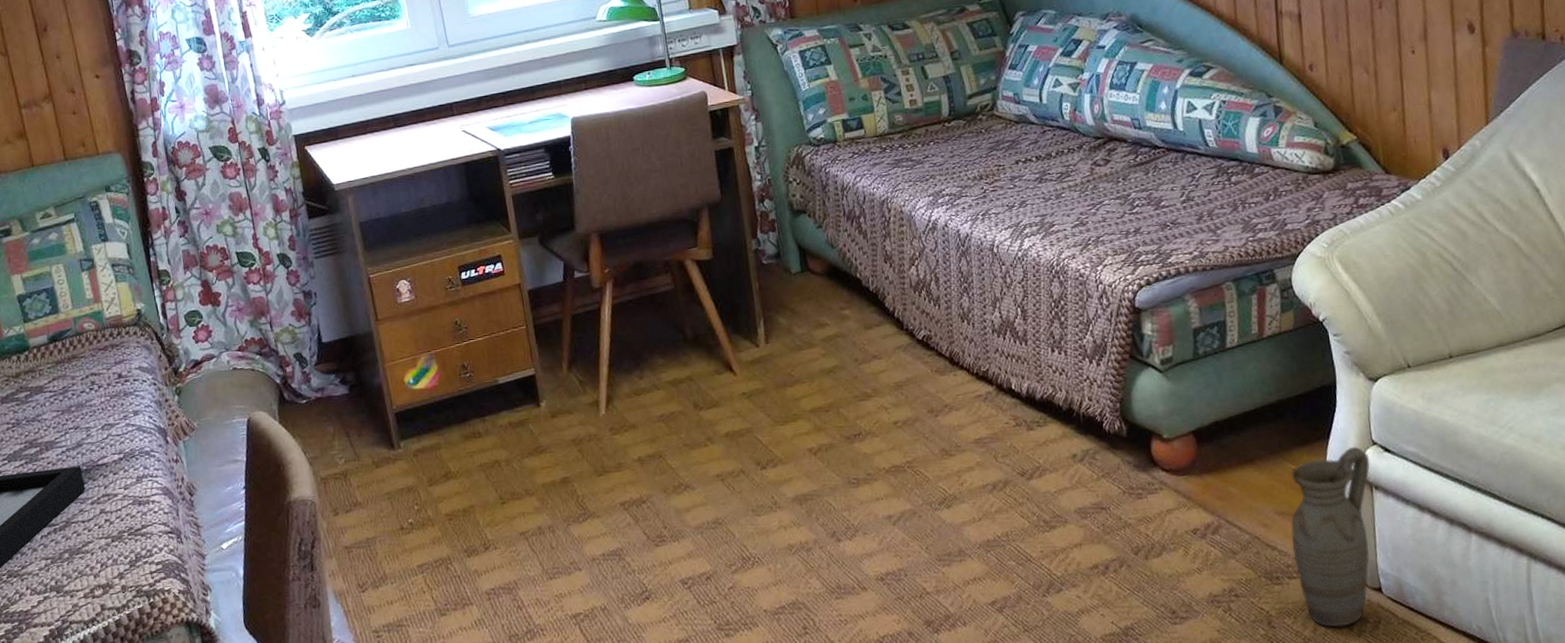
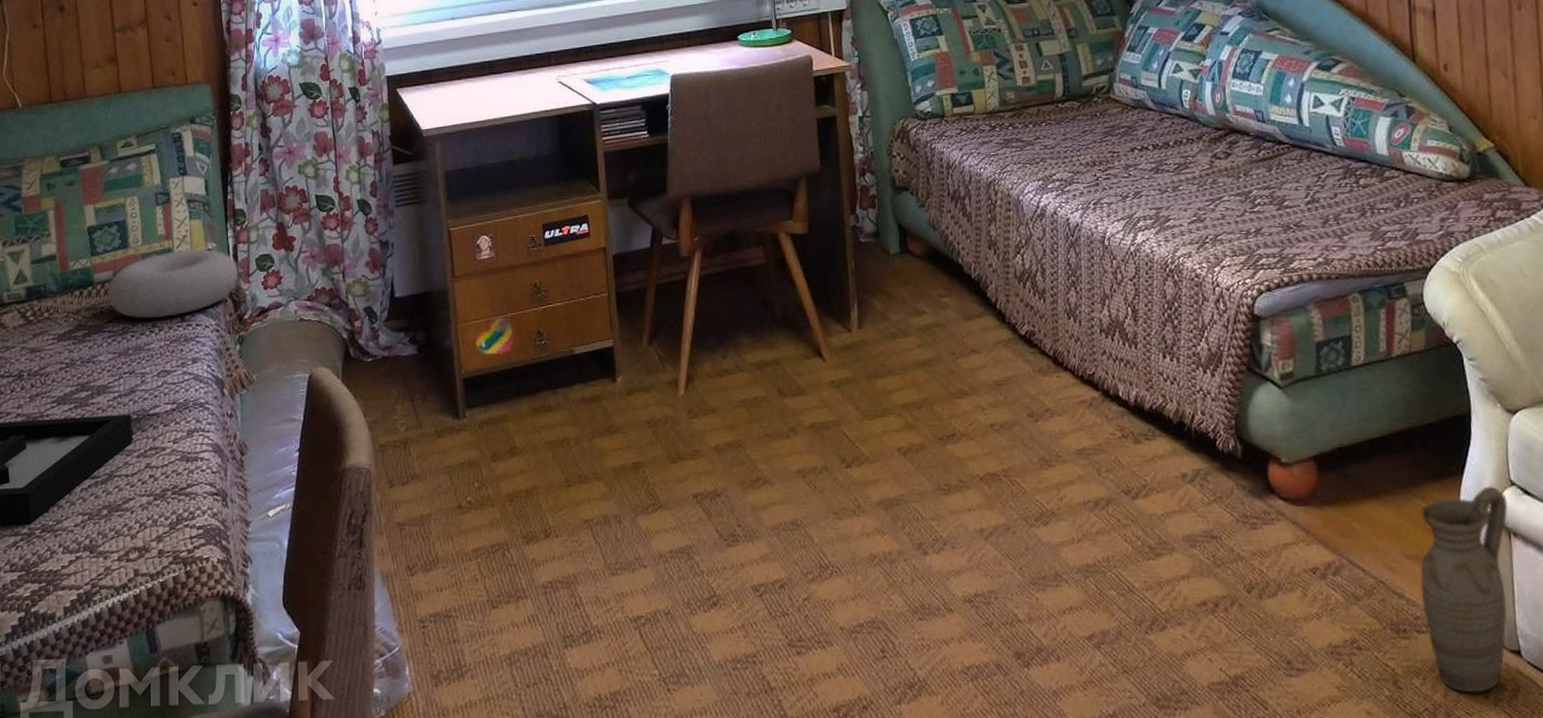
cushion: none [43,309,170,378] -> present [106,248,239,319]

